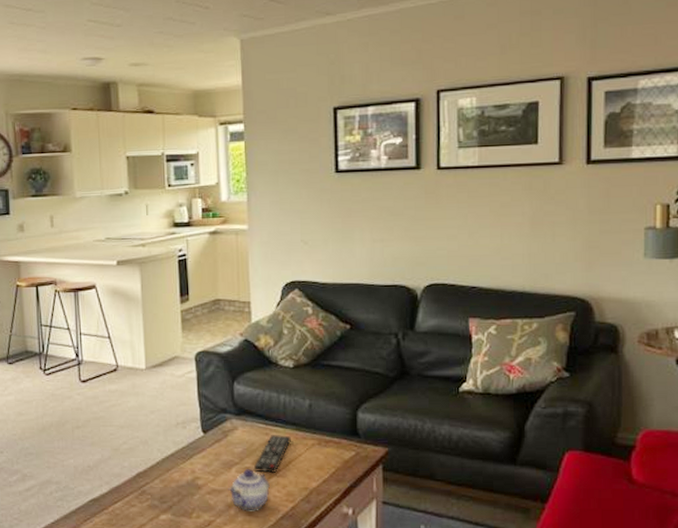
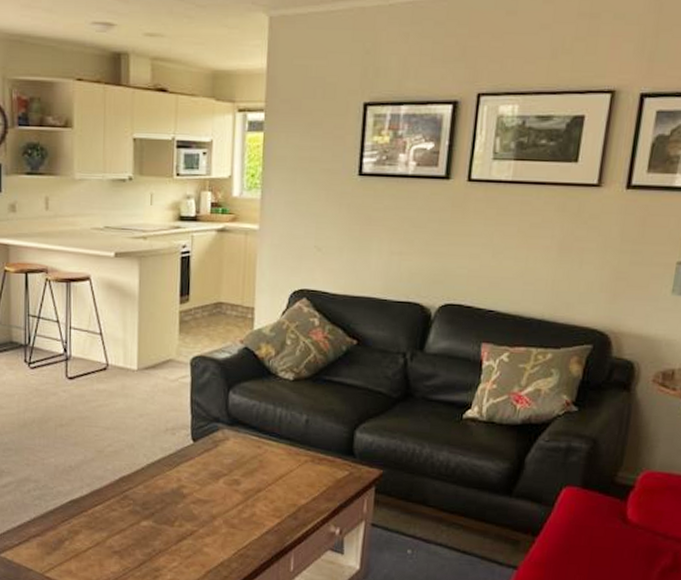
teapot: present [228,469,270,511] -> none [214,481,258,524]
remote control: present [253,435,291,474] -> none [242,448,284,488]

